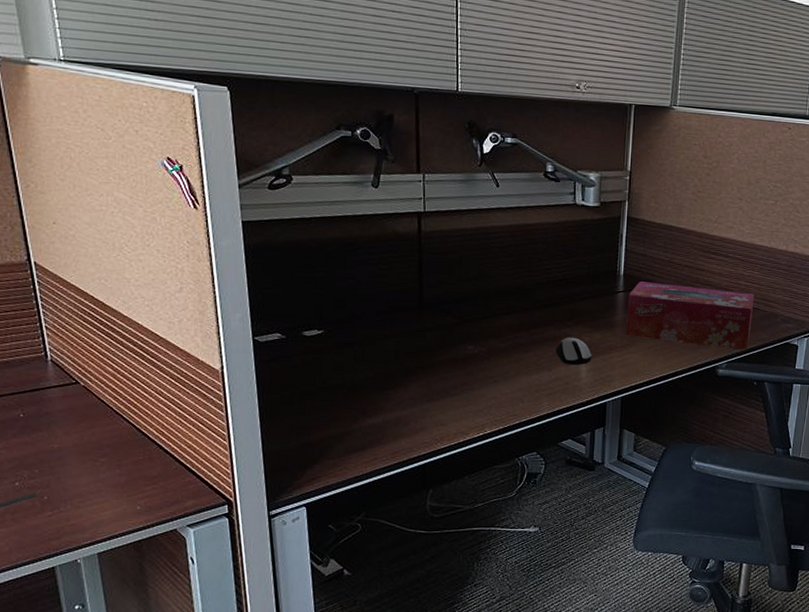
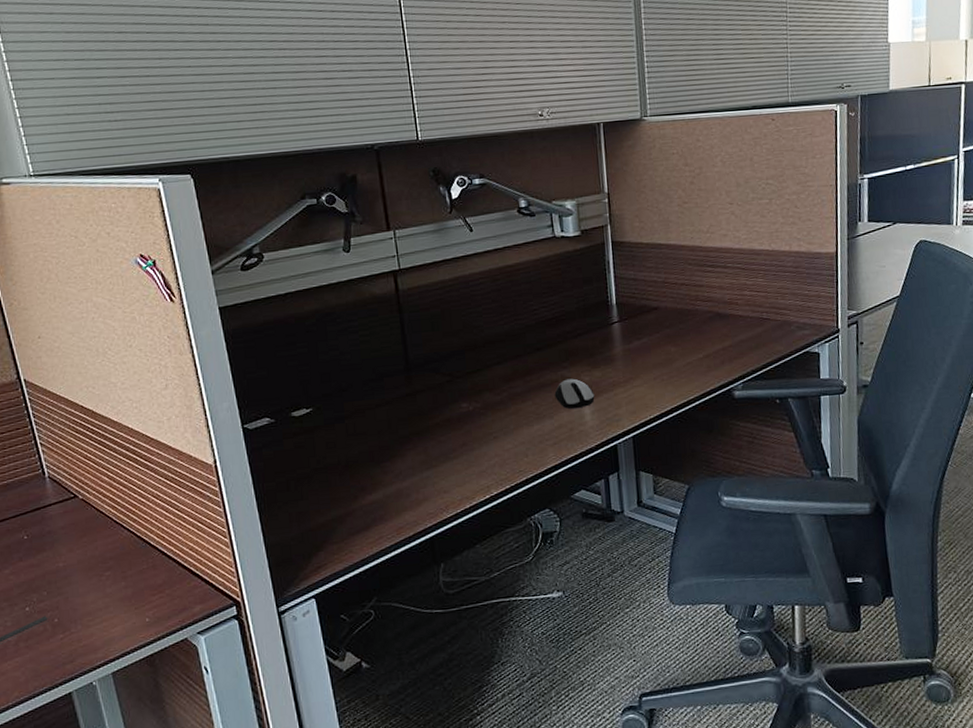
tissue box: present [626,281,755,350] -> none [624,303,764,369]

